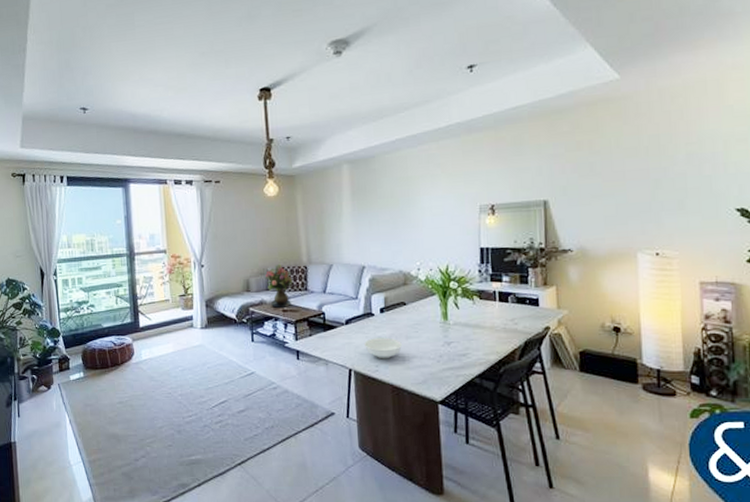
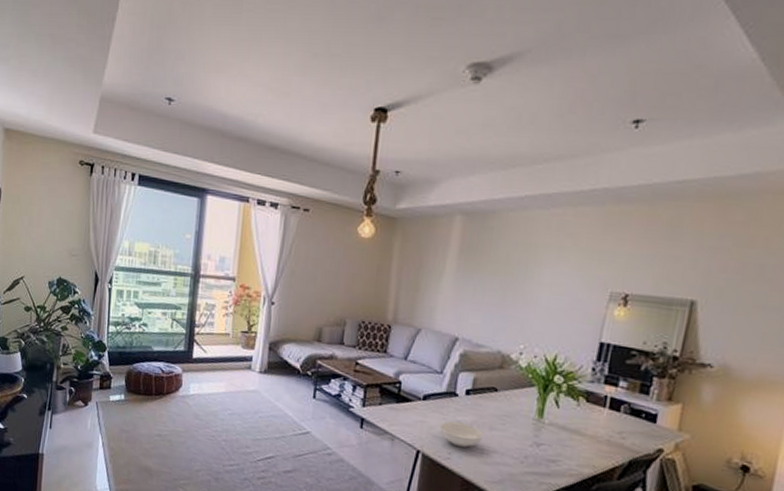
bouquet: present [266,263,293,309] -> none [341,317,372,369]

